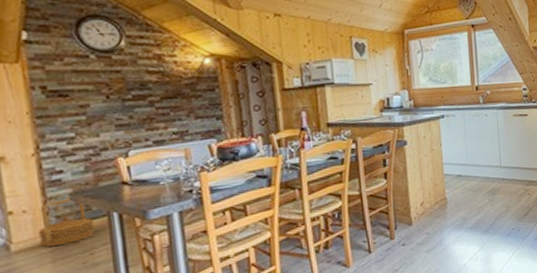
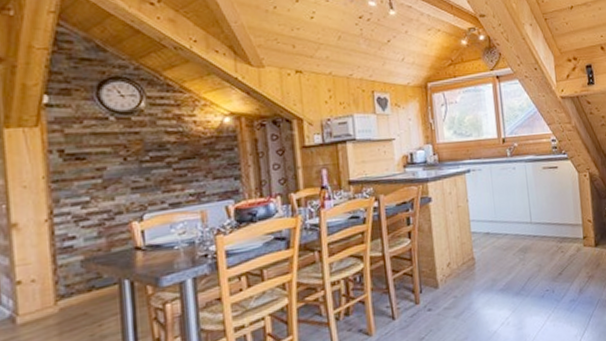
woven basket: present [37,196,95,248] -> none [45,264,105,319]

